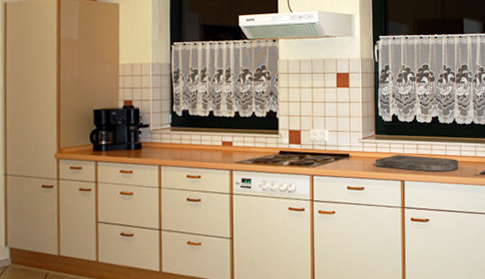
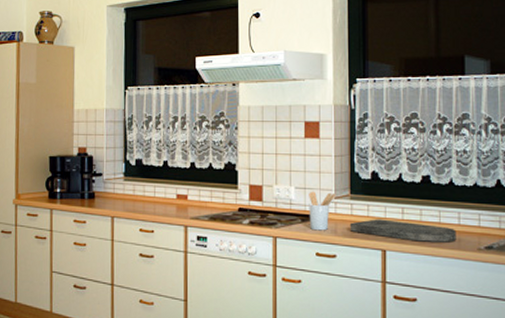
utensil holder: none [341,133,363,168] -> present [309,191,336,231]

